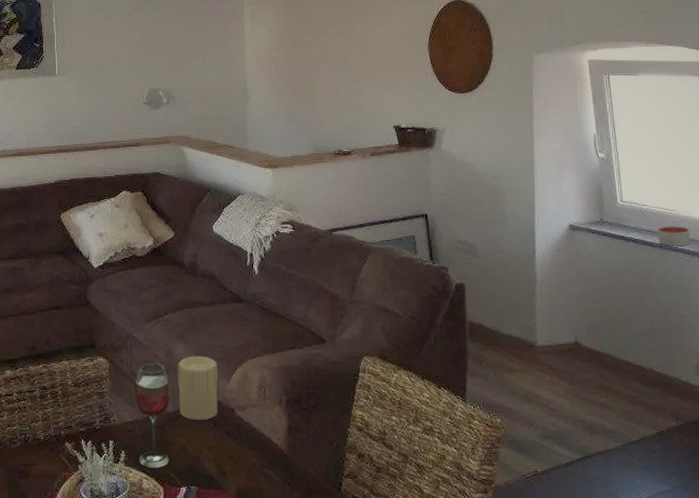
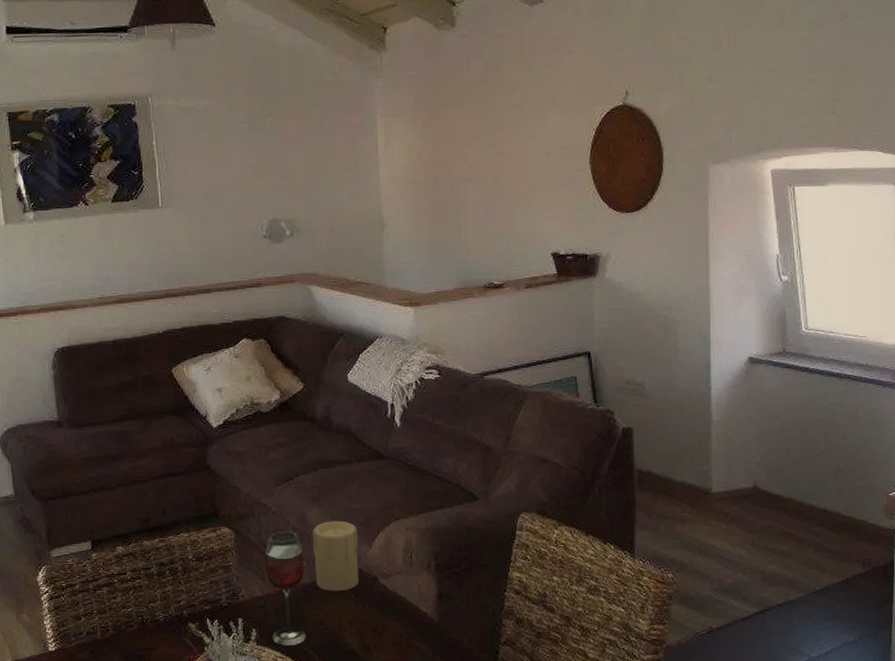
candle: present [658,226,690,246] -> none [846,354,881,377]

